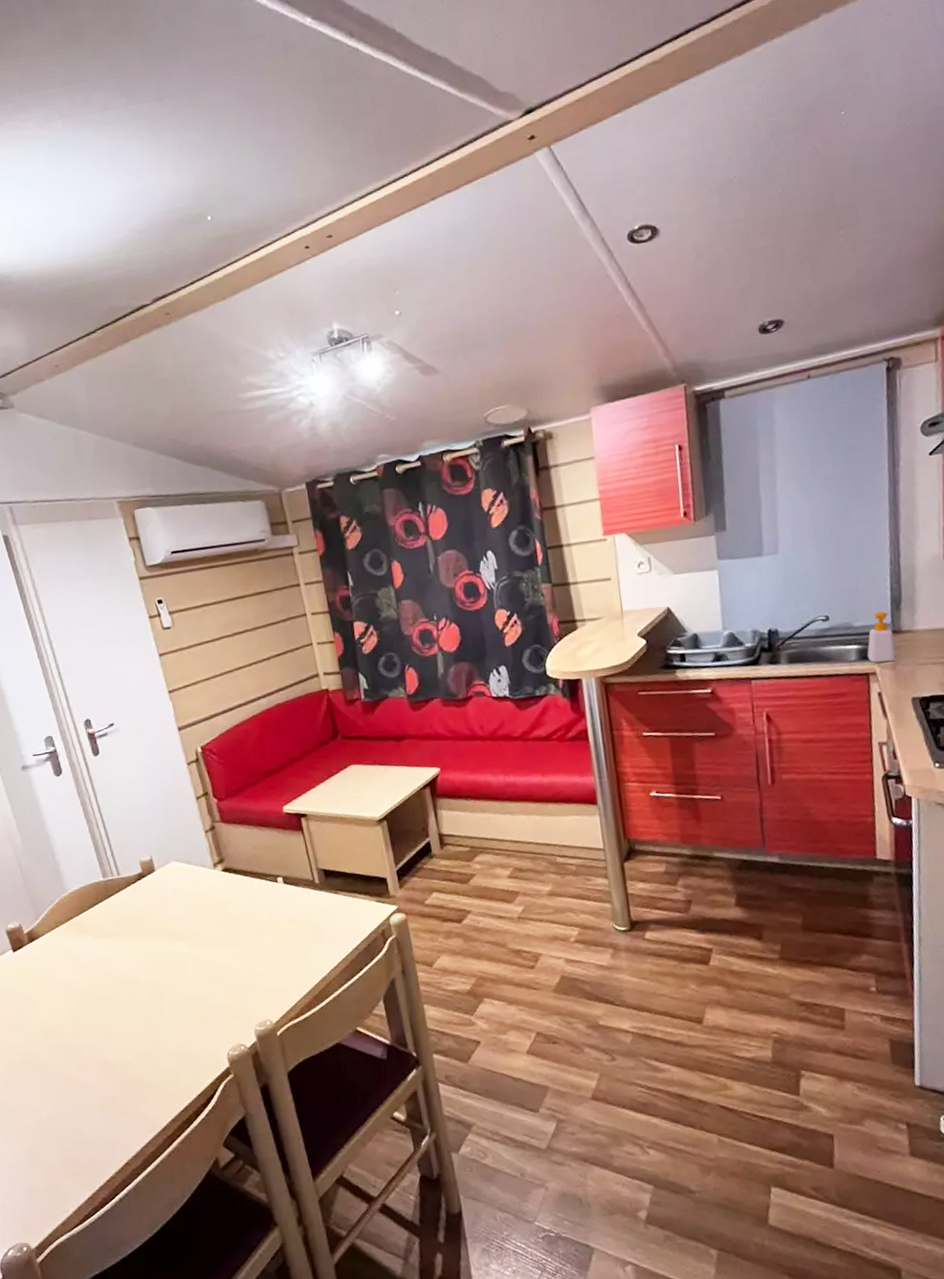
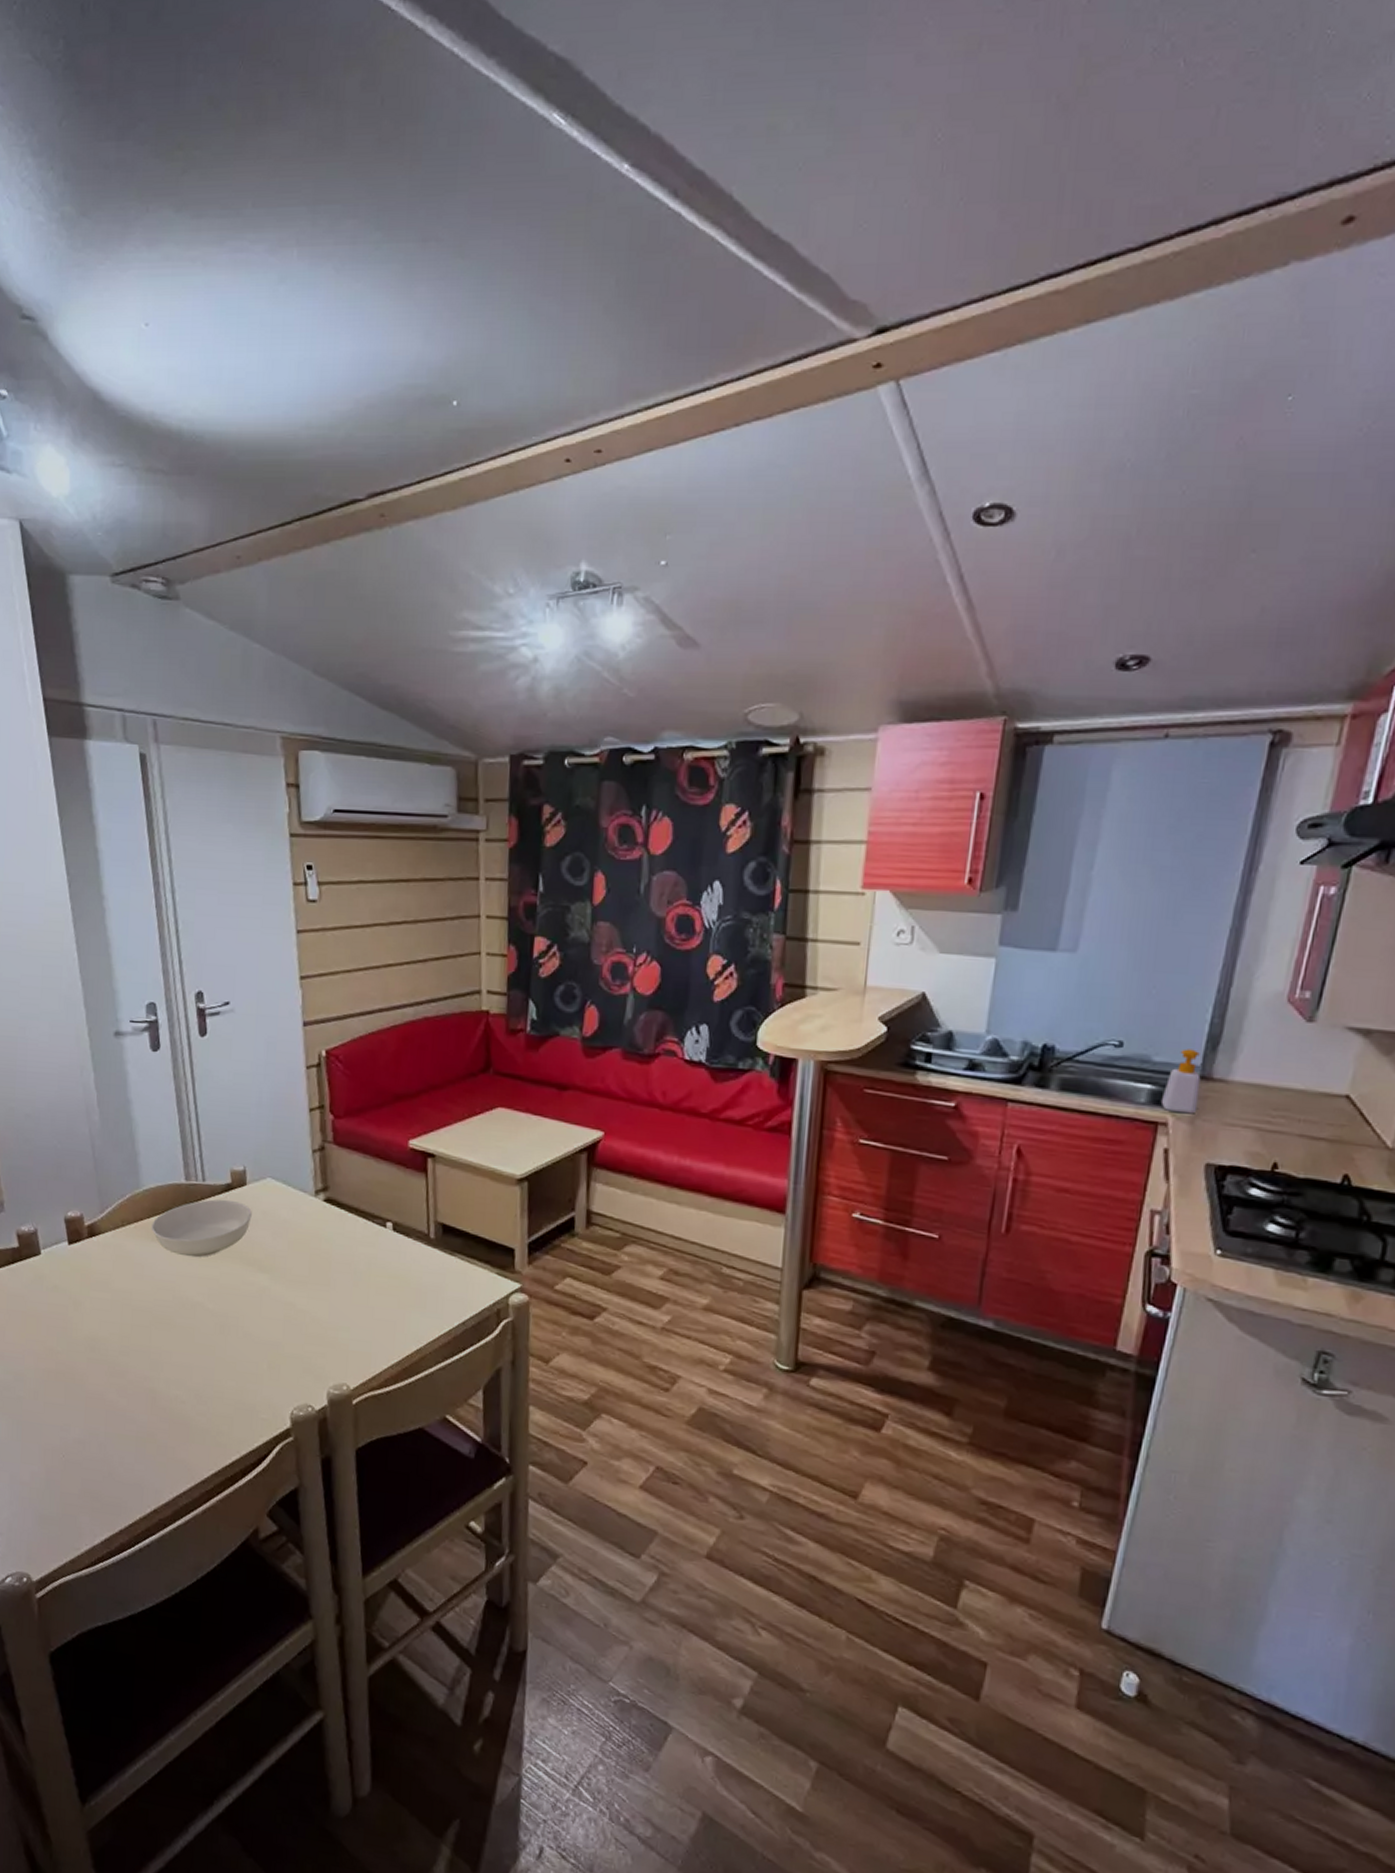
bowl: none [81,886,165,941] -> present [151,1199,252,1257]

